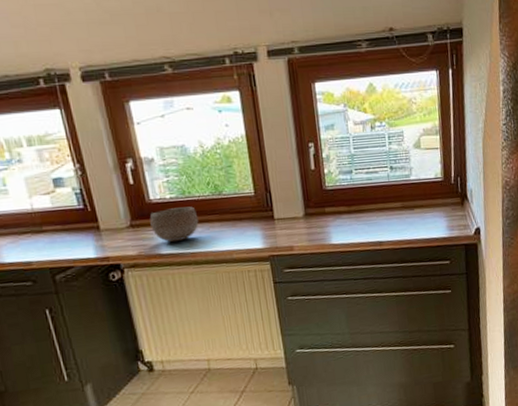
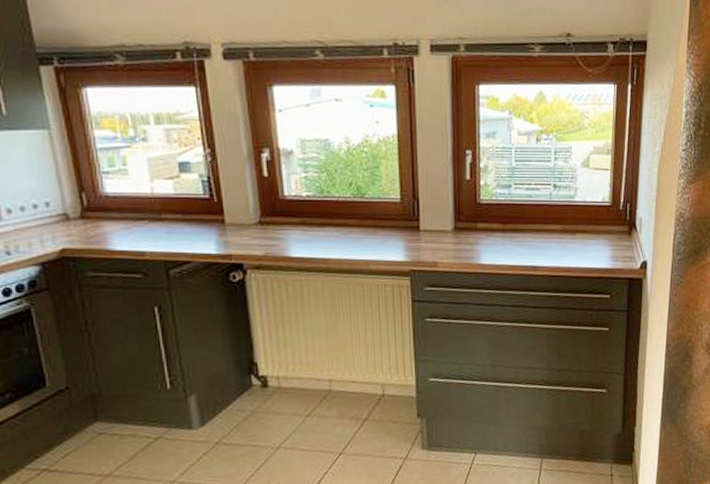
bowl: present [149,206,199,243] -> none [281,207,336,246]

